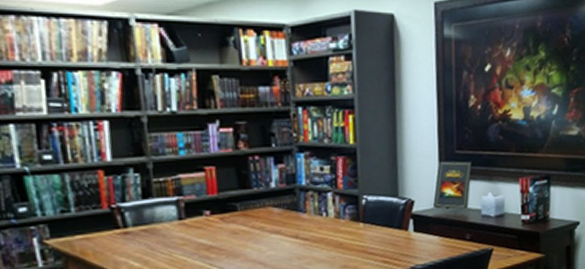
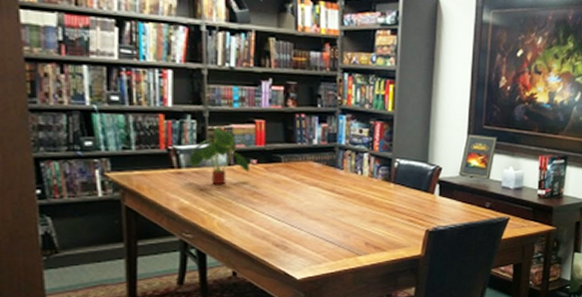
plant: none [135,179,204,242] -> present [189,128,251,185]

